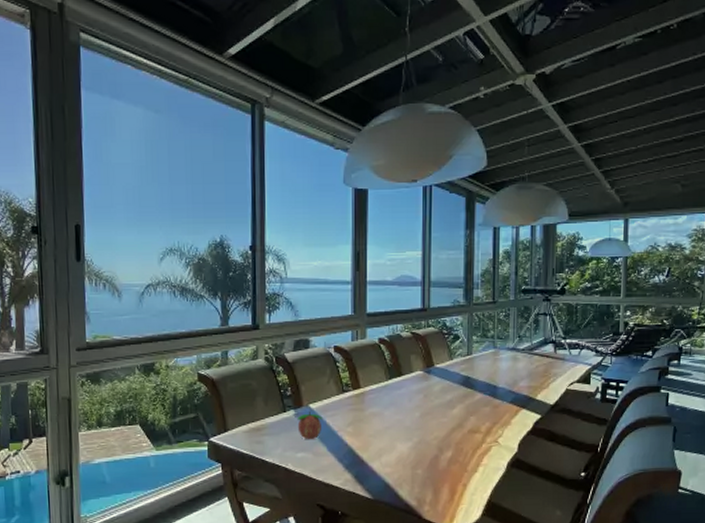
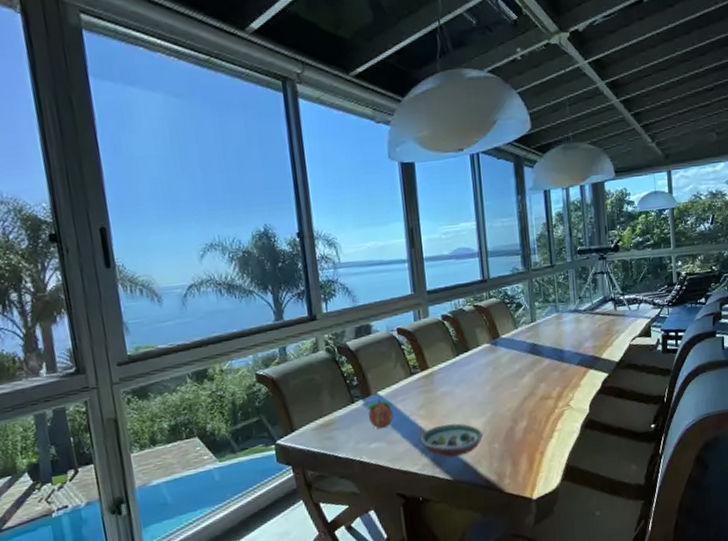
decorative bowl: none [345,445,408,477] -> present [420,423,483,457]

